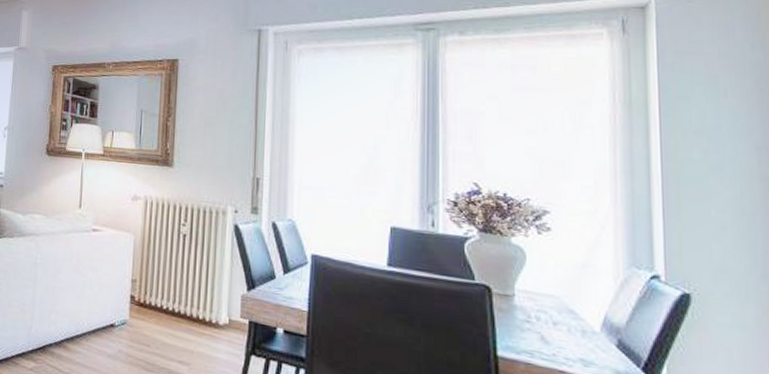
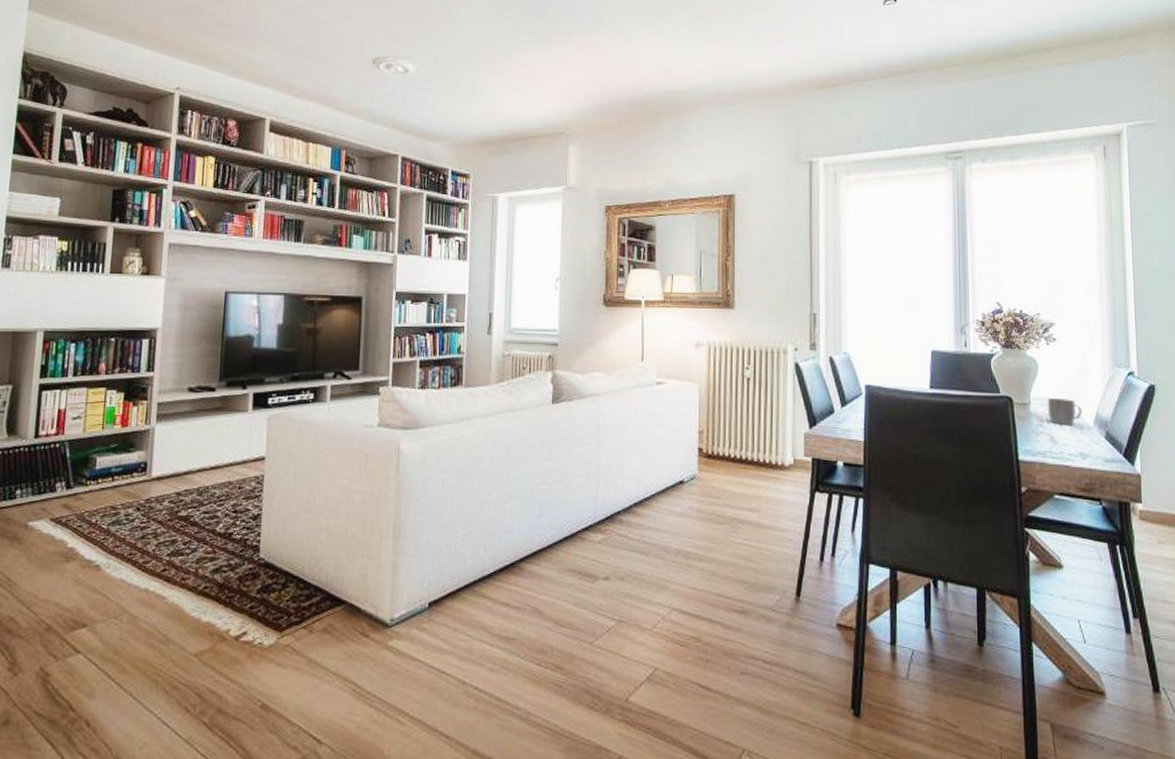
mug: none [537,293,584,328] -> present [1047,398,1082,426]

